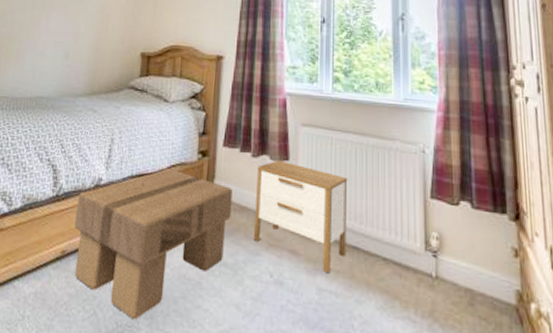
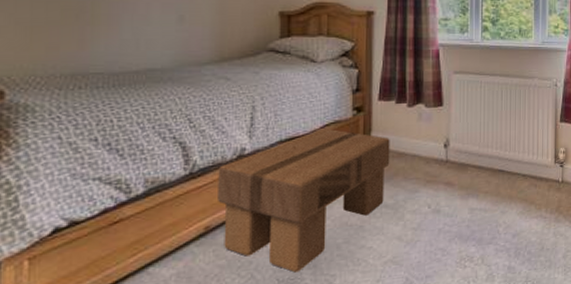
nightstand: present [253,160,348,274] -> none [411,106,495,196]

